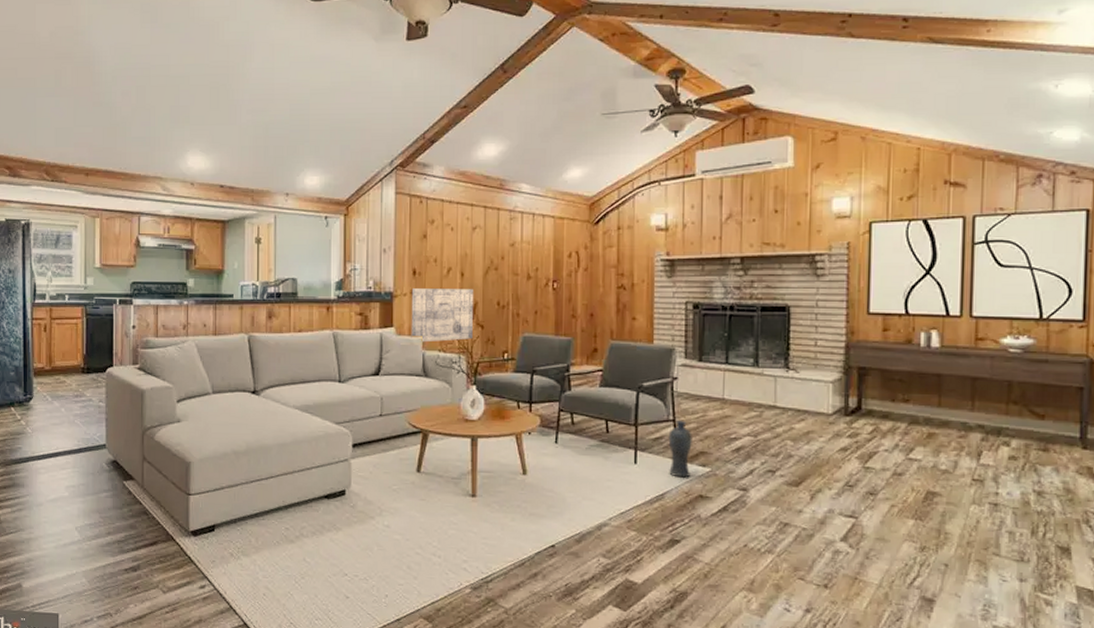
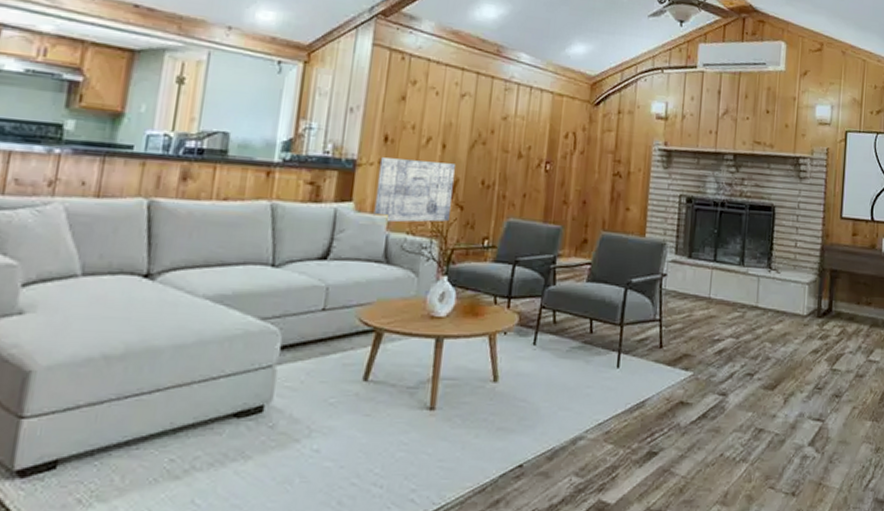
vase: present [668,421,692,478] -> none [652,321,677,383]

